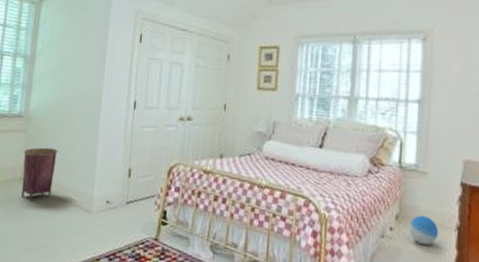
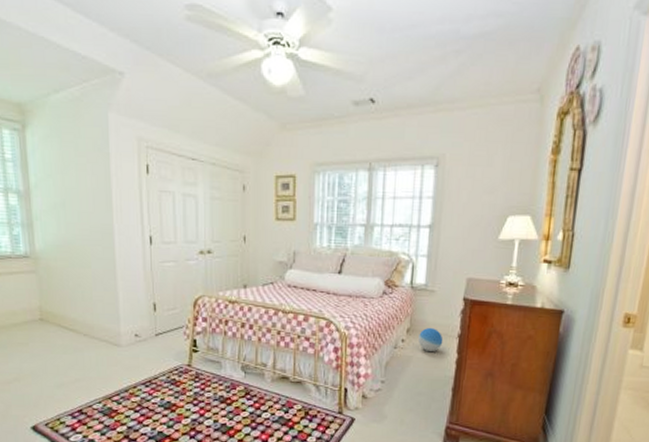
woven basket: present [21,147,58,201] -> none [38,287,77,340]

